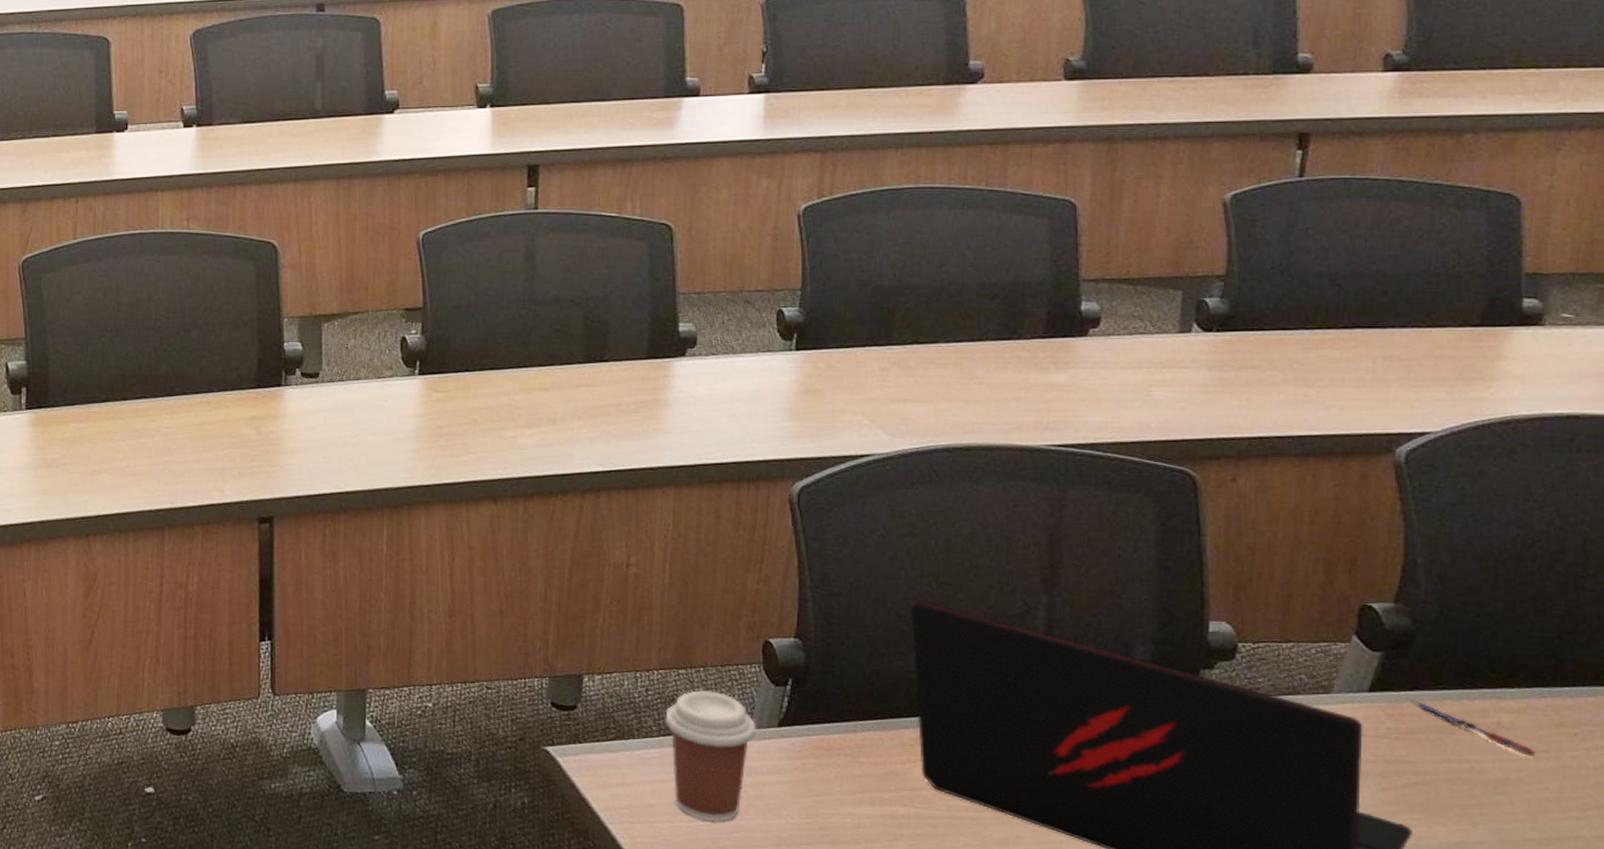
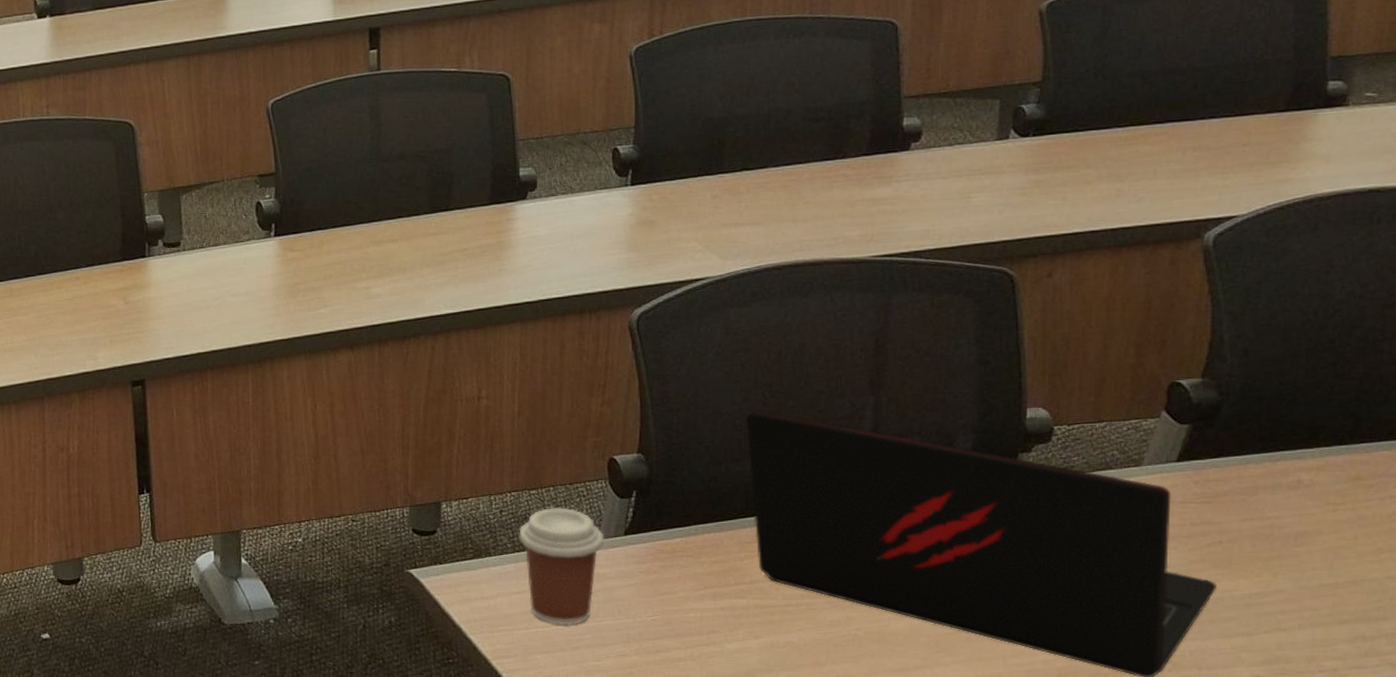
pen: present [1409,699,1536,756] -> none [1215,466,1334,509]

